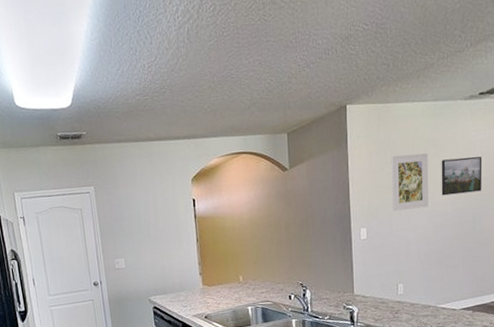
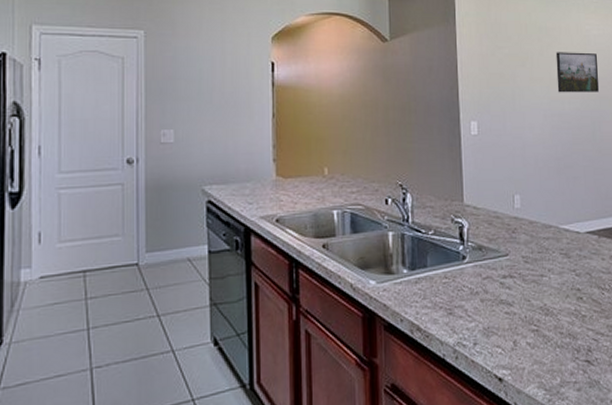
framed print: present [391,153,428,211] -> none [503,41,544,105]

